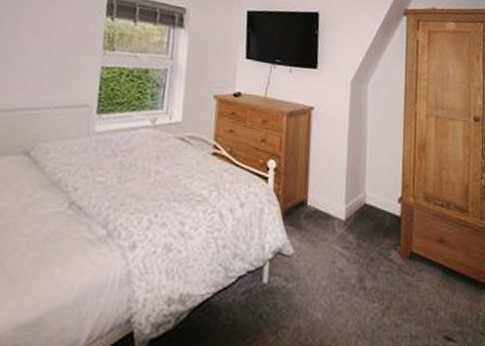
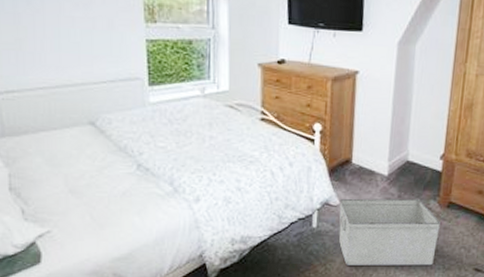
storage bin: none [292,246,403,333] -> present [339,198,441,266]

